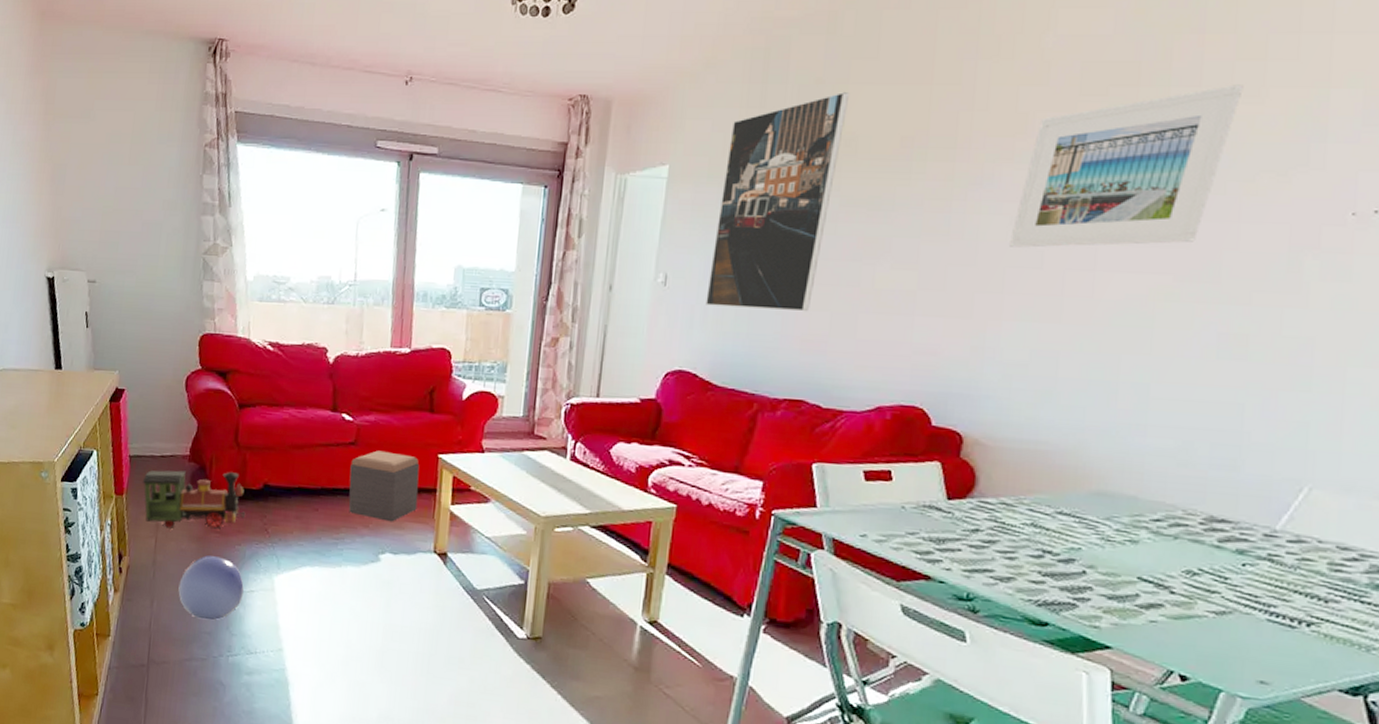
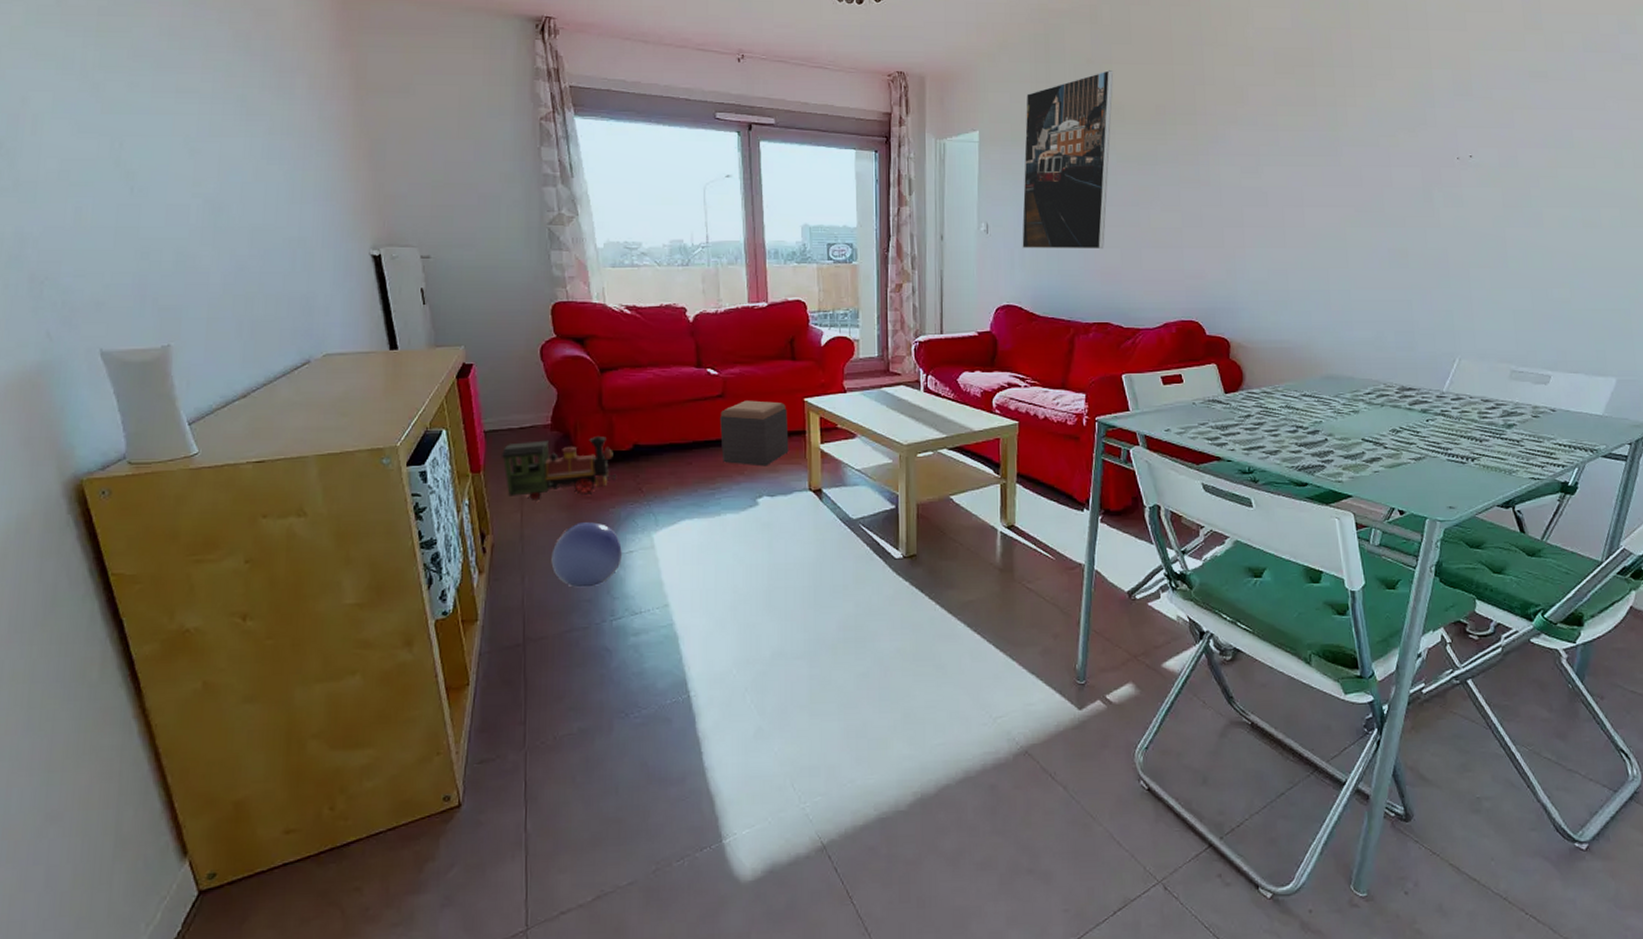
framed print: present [1009,84,1244,248] -> none [1242,66,1380,190]

